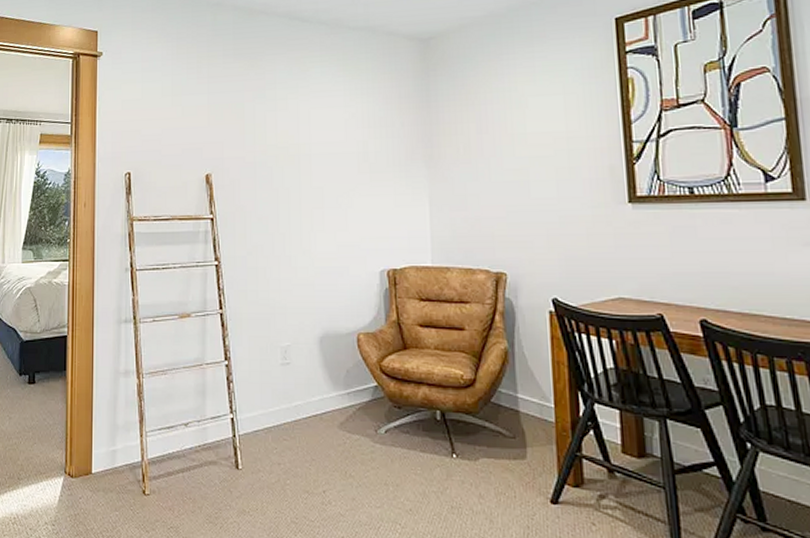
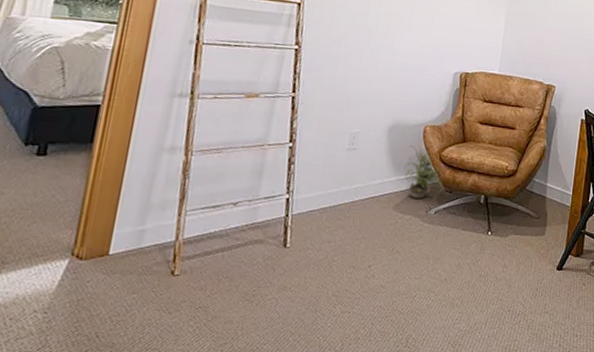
potted plant: none [342,356,392,416] -> present [404,145,445,198]

